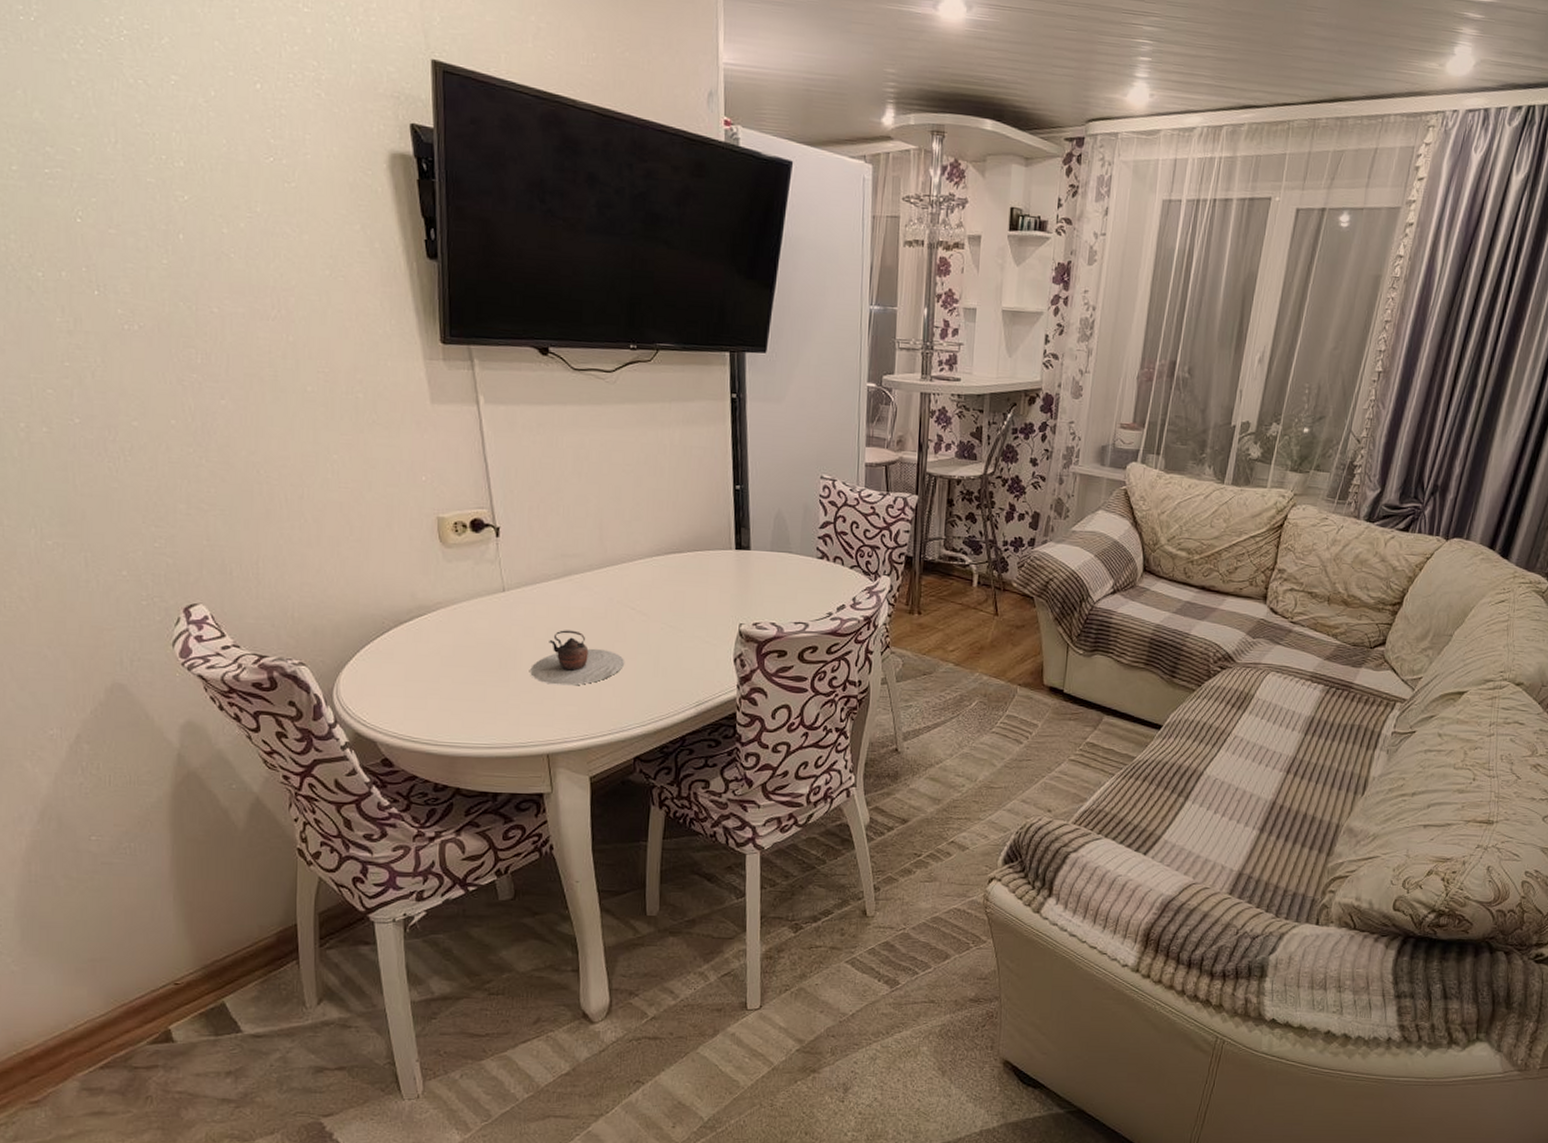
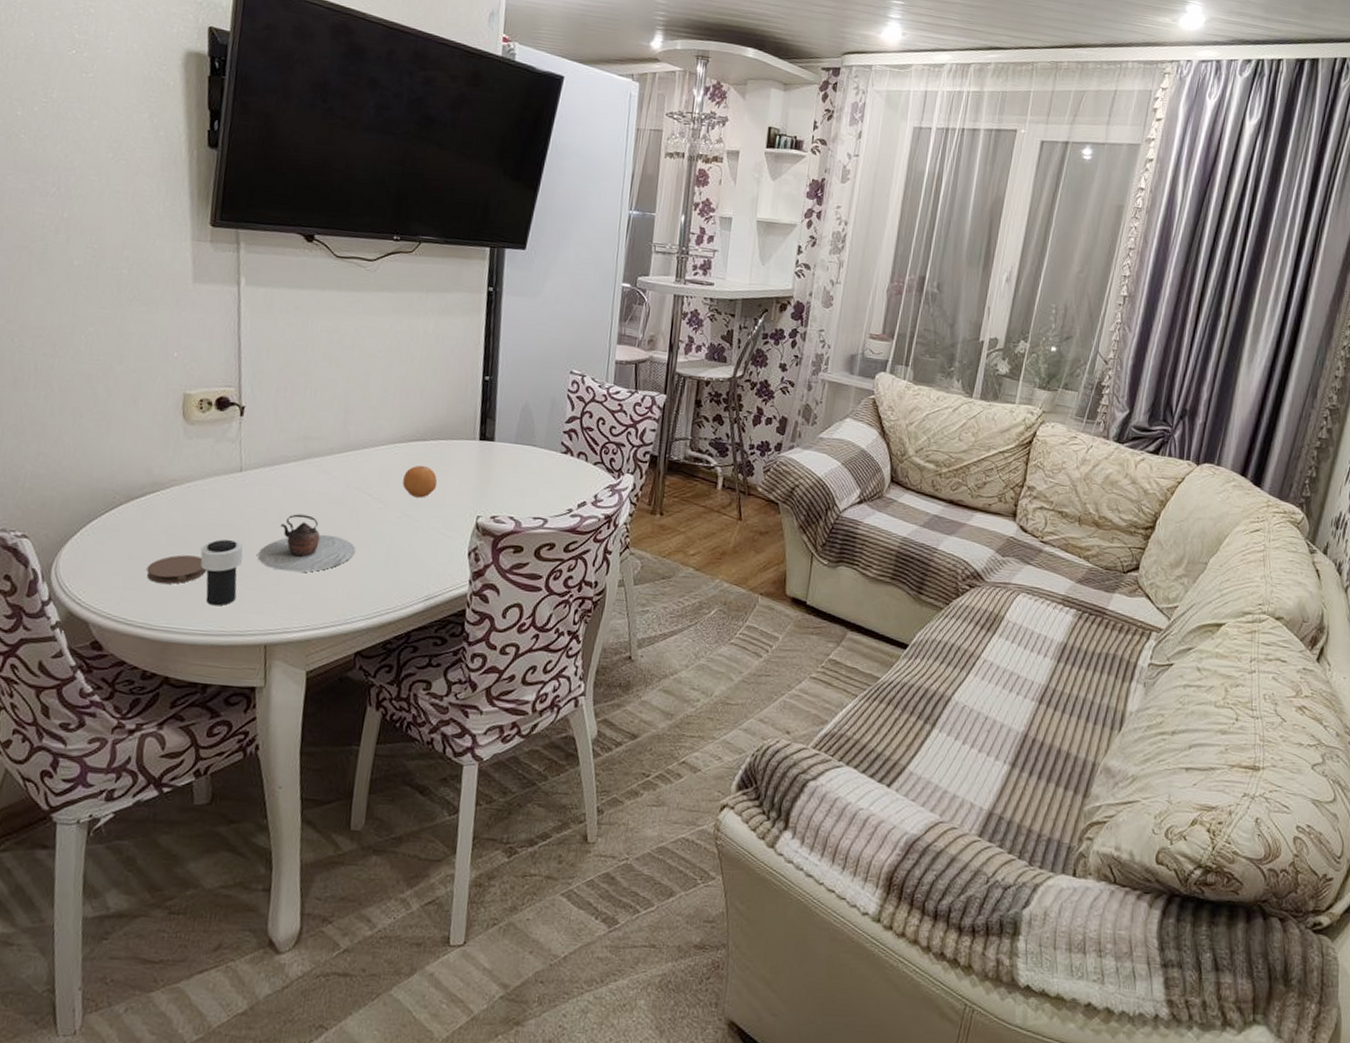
coaster: none [425,674,483,703] -> present [146,555,207,585]
cup: none [474,658,517,721] -> present [200,539,243,606]
fruit: none [664,577,698,609] -> present [402,465,438,498]

